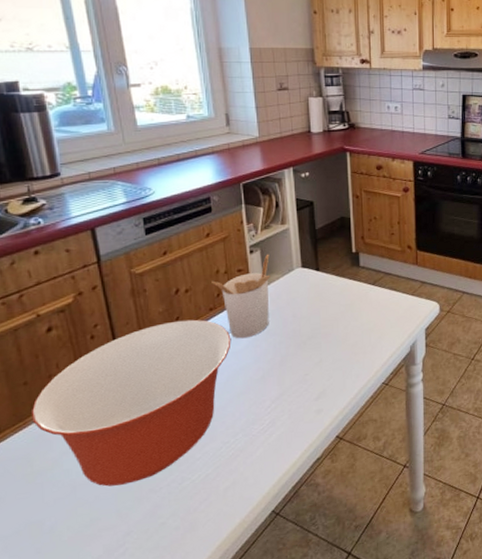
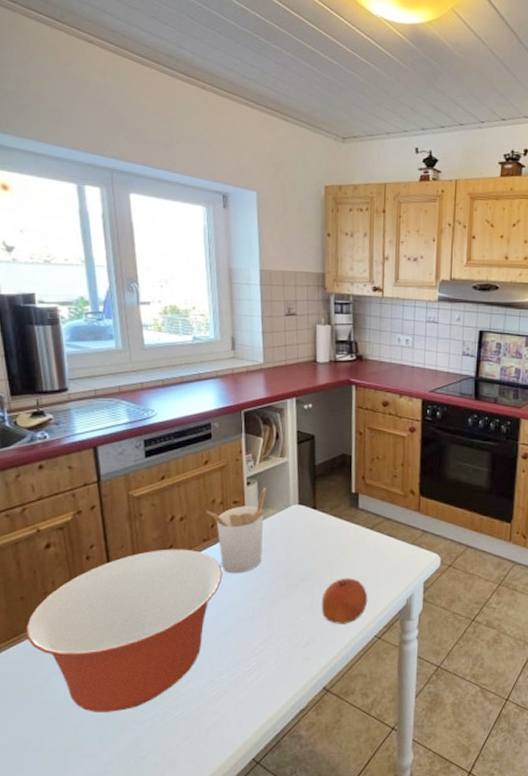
fruit: none [329,331,374,376] -> present [321,578,368,624]

